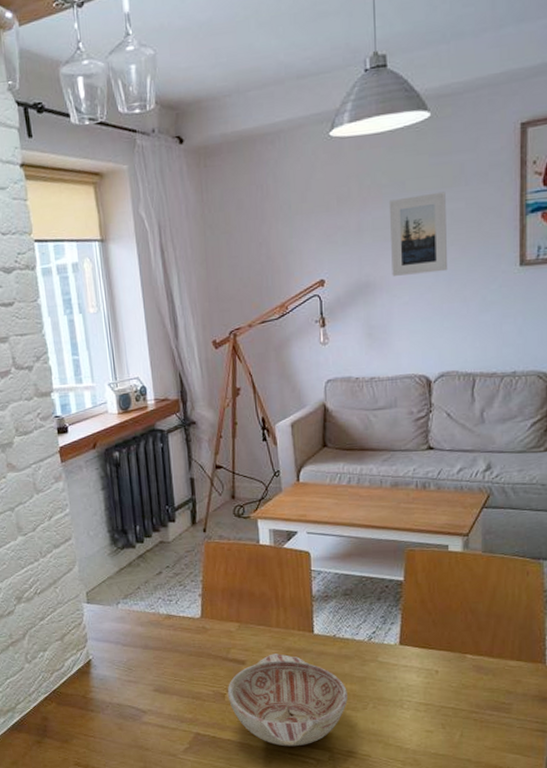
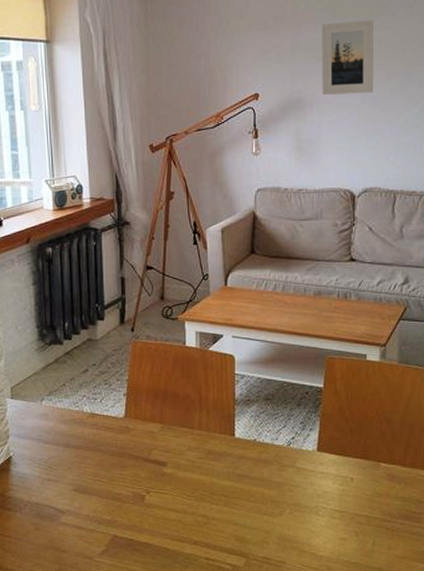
decorative bowl: present [227,653,348,747] -> none [147,456,265,552]

